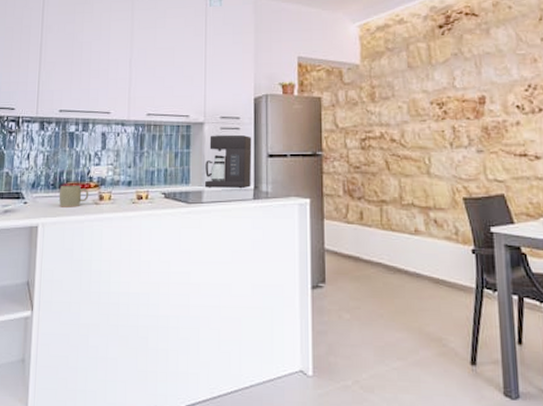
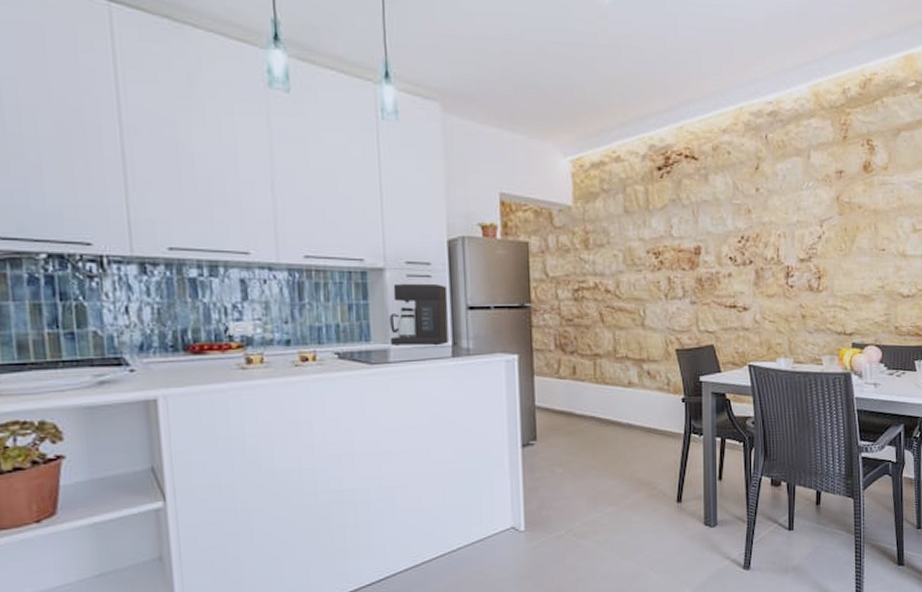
mug: present [58,185,89,207] -> none [183,345,231,375]

